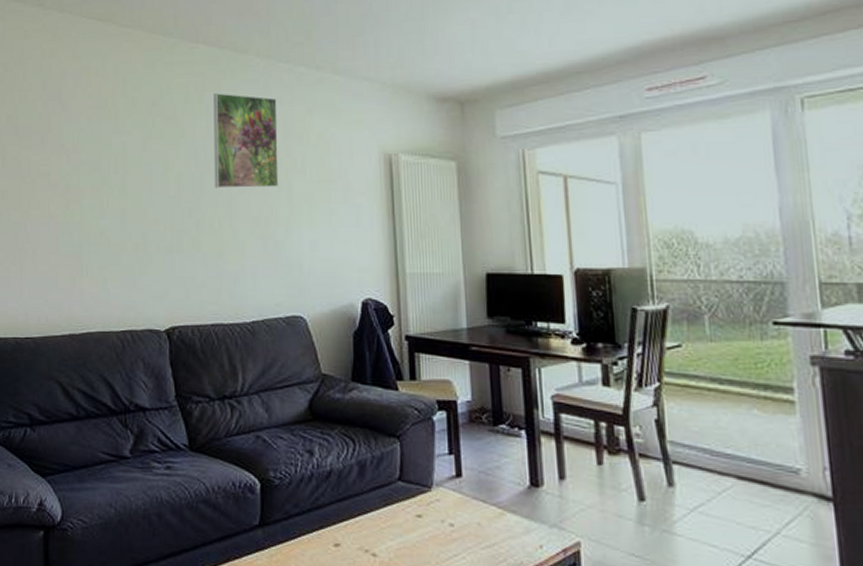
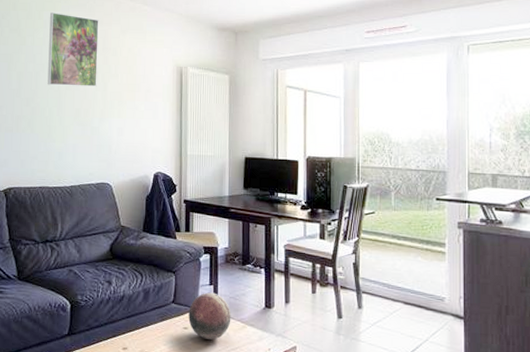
decorative orb: none [422,464,483,533] -> present [188,292,231,340]

